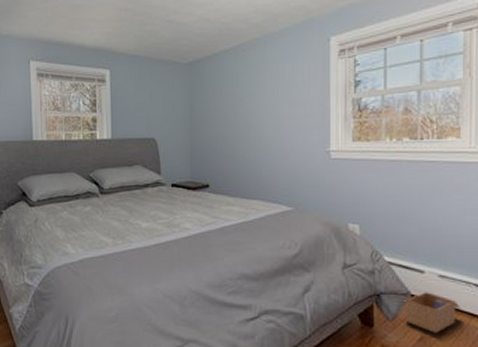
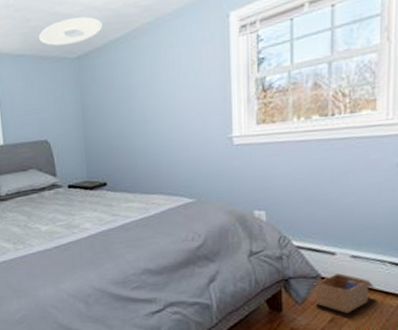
ceiling light: none [154,27,215,51] -> present [39,16,103,46]

